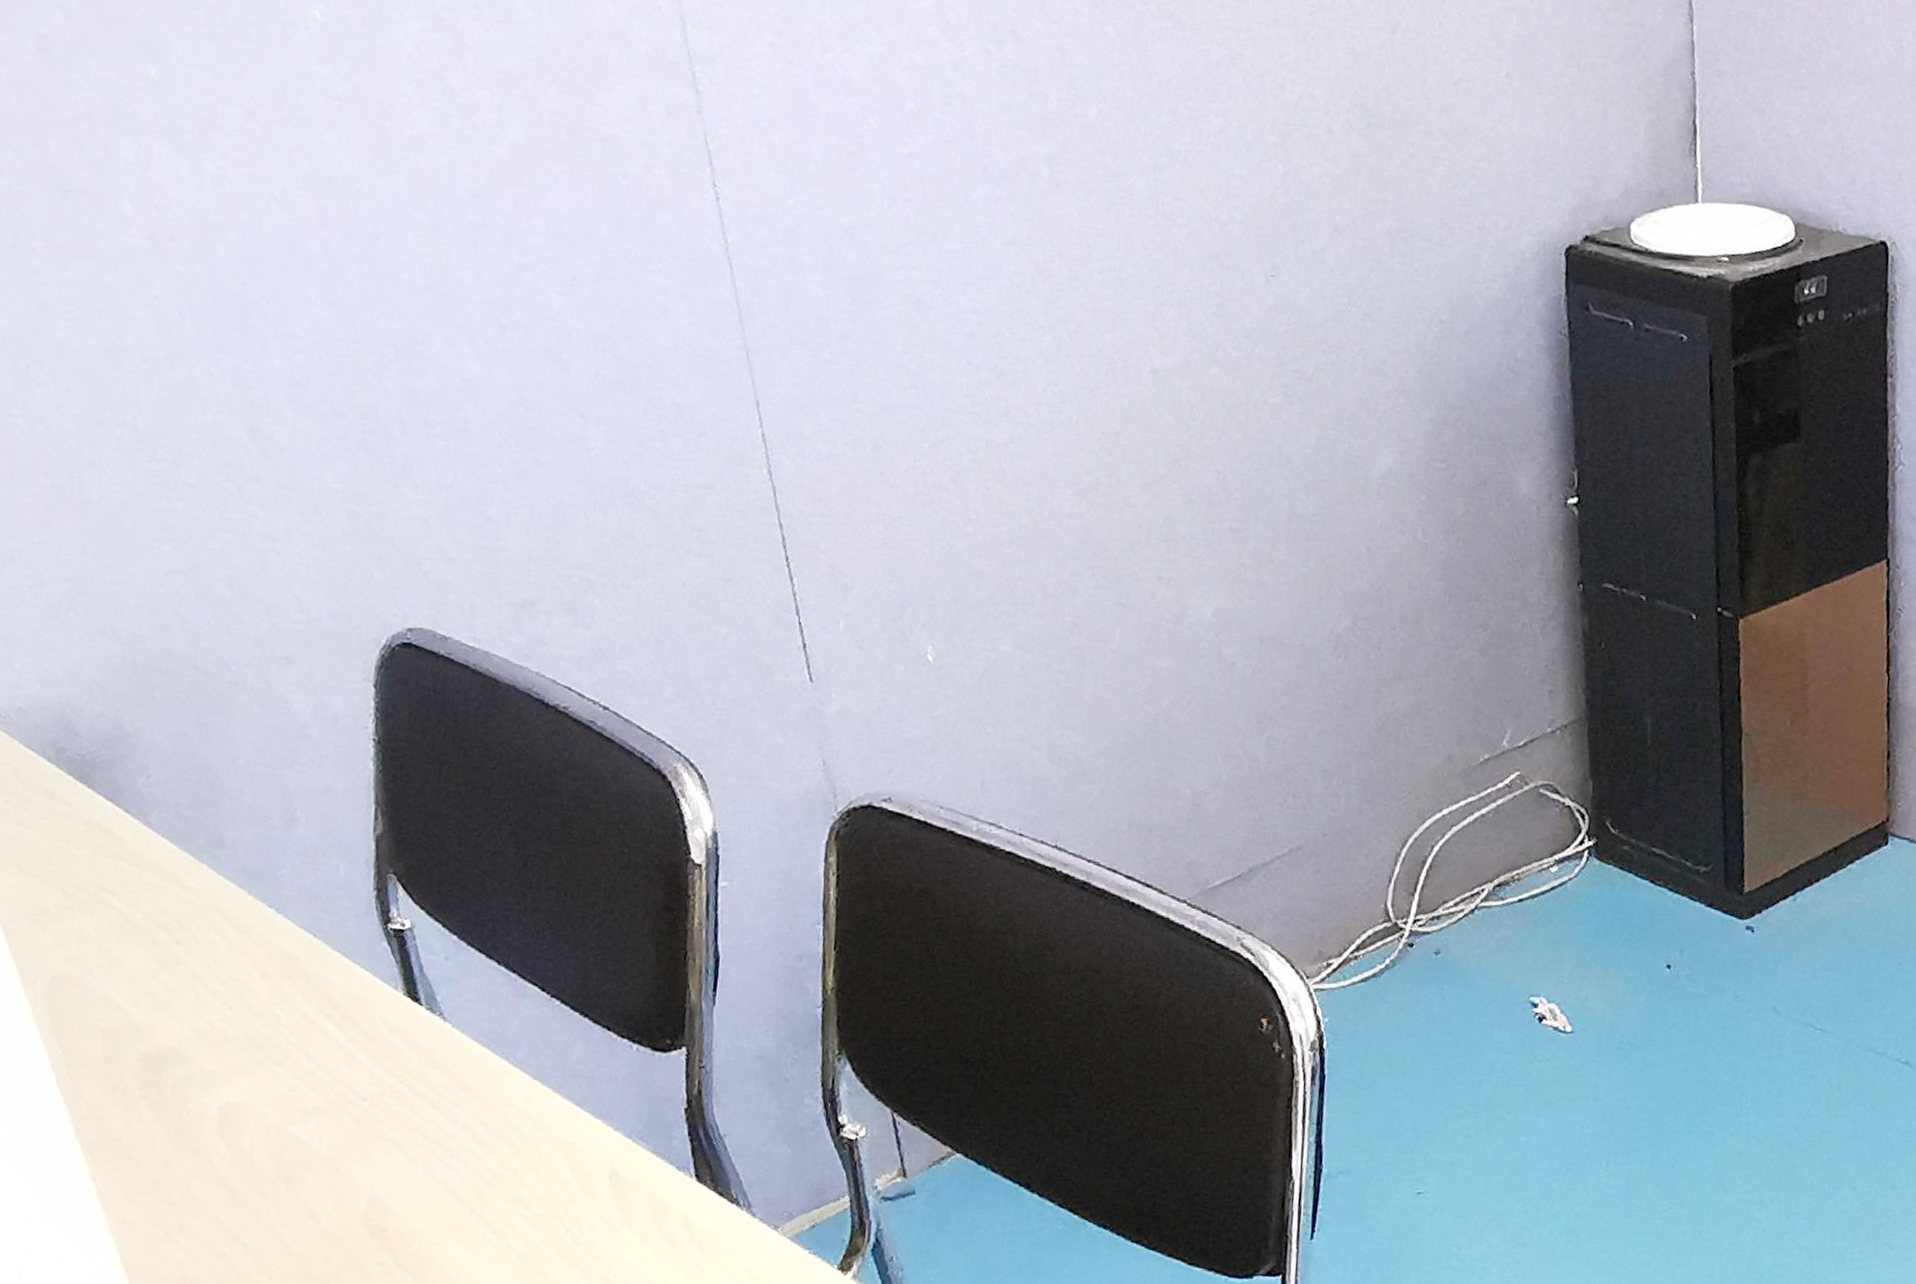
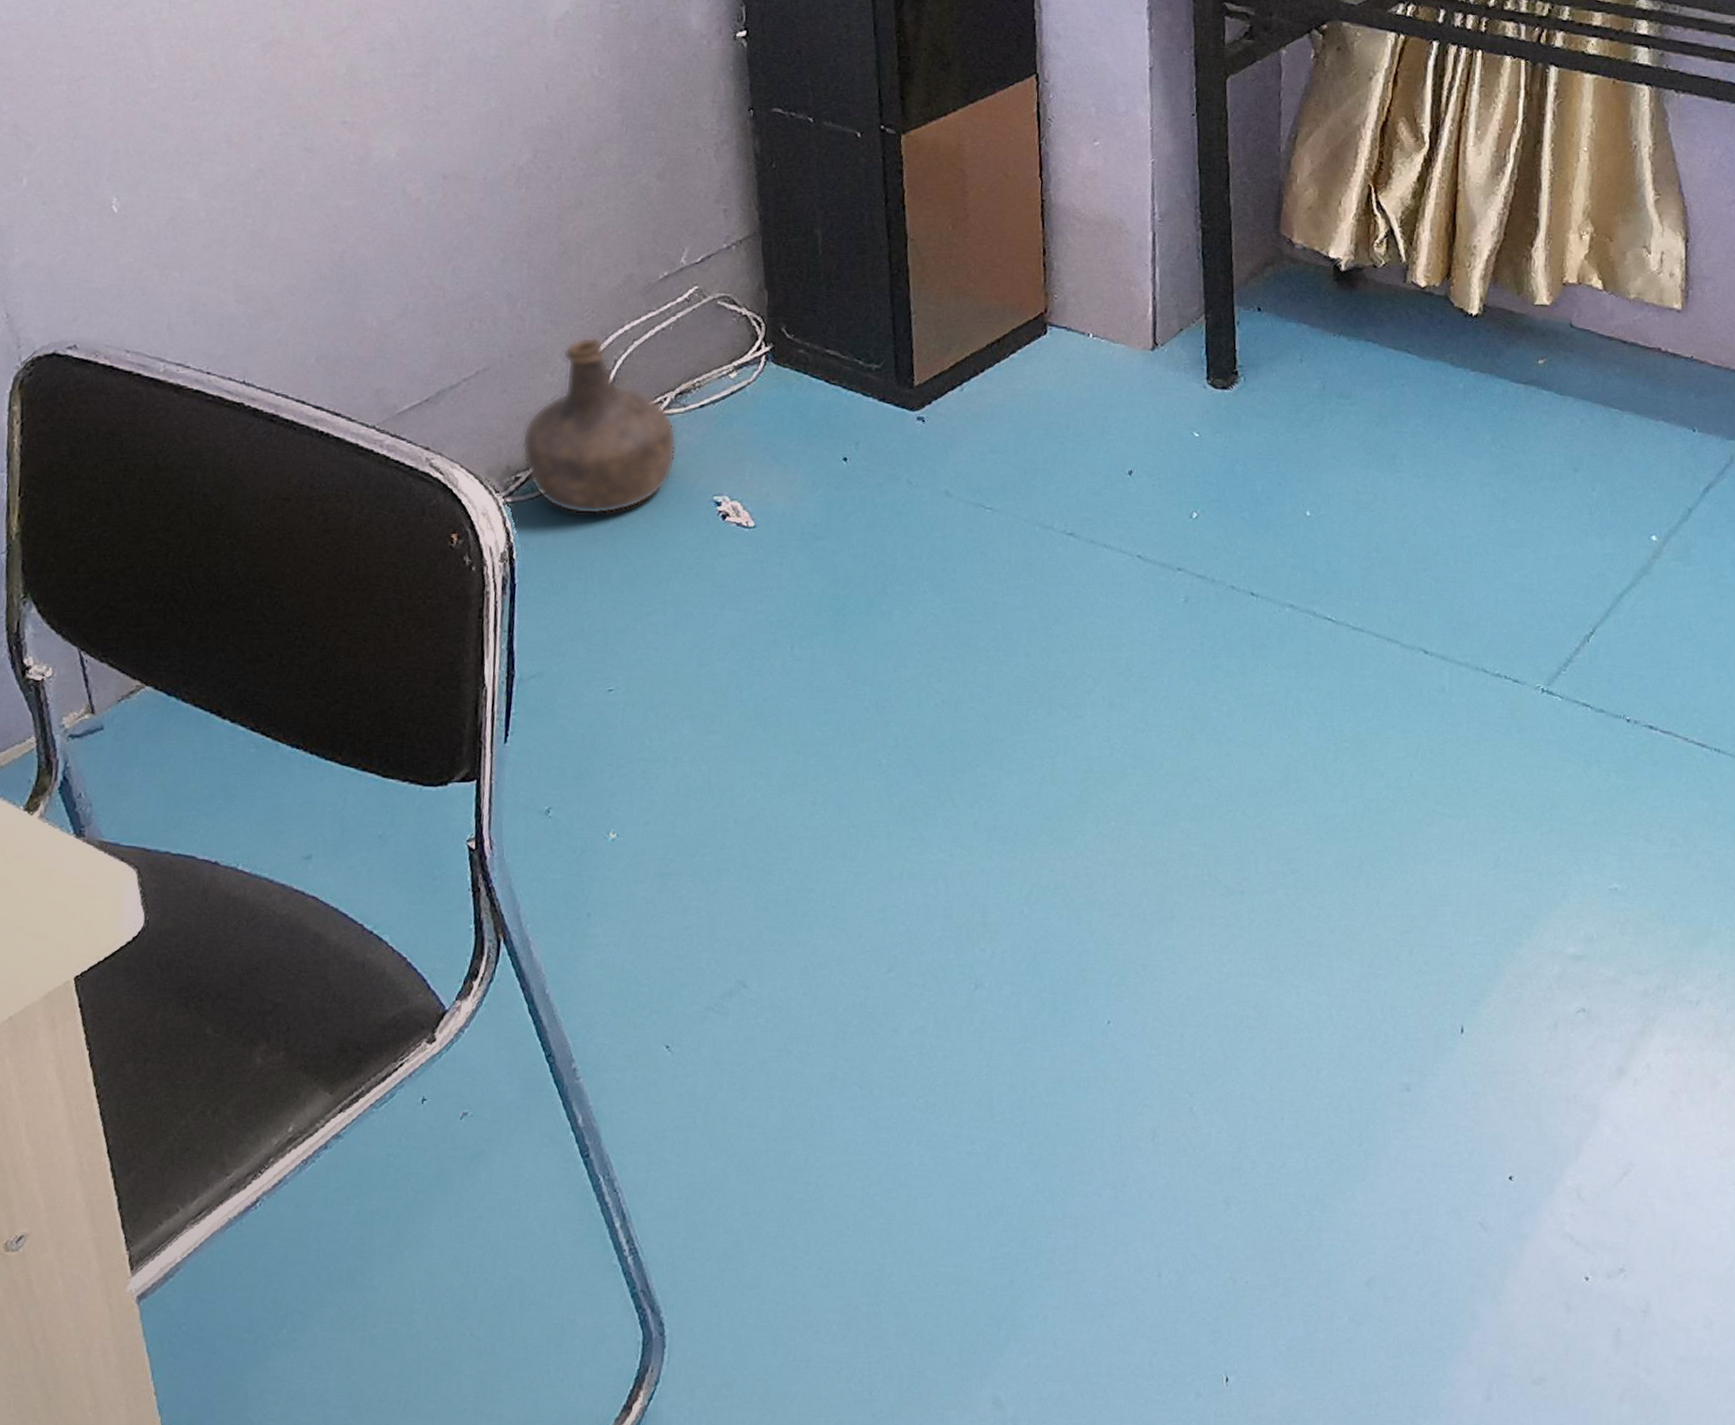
bottle: none [1334,819,1494,1009] -> present [521,336,677,515]

